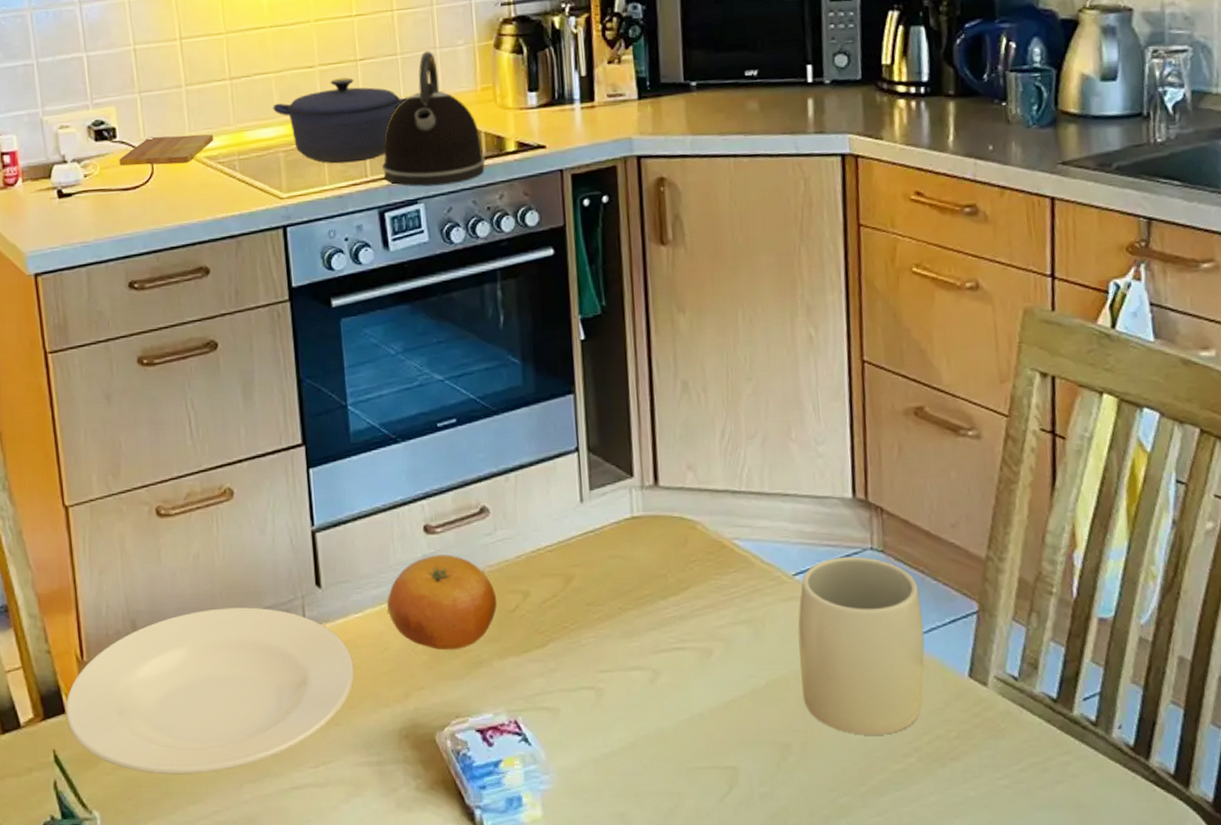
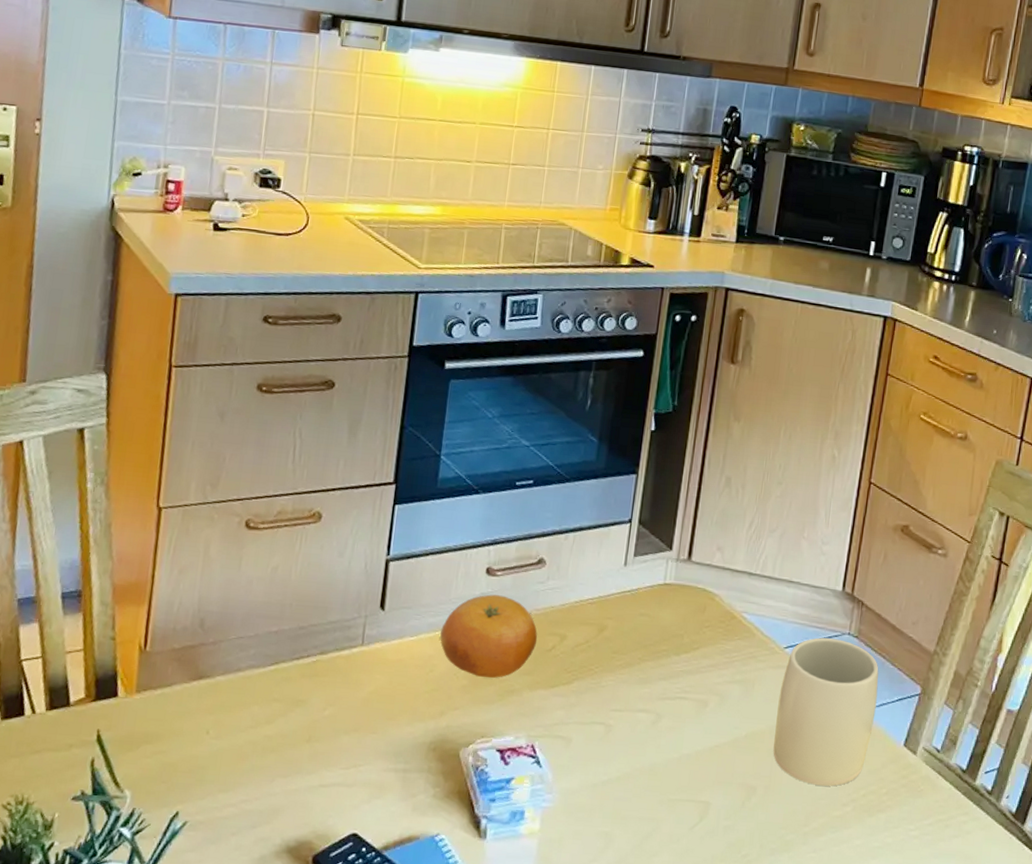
plate: present [65,607,355,775] -> none [116,617,401,765]
cutting board: present [119,134,214,166] -> none [277,193,370,222]
cooking pot: present [273,77,409,164] -> none [427,175,548,250]
kettle: present [382,51,486,187] -> none [513,168,602,284]

